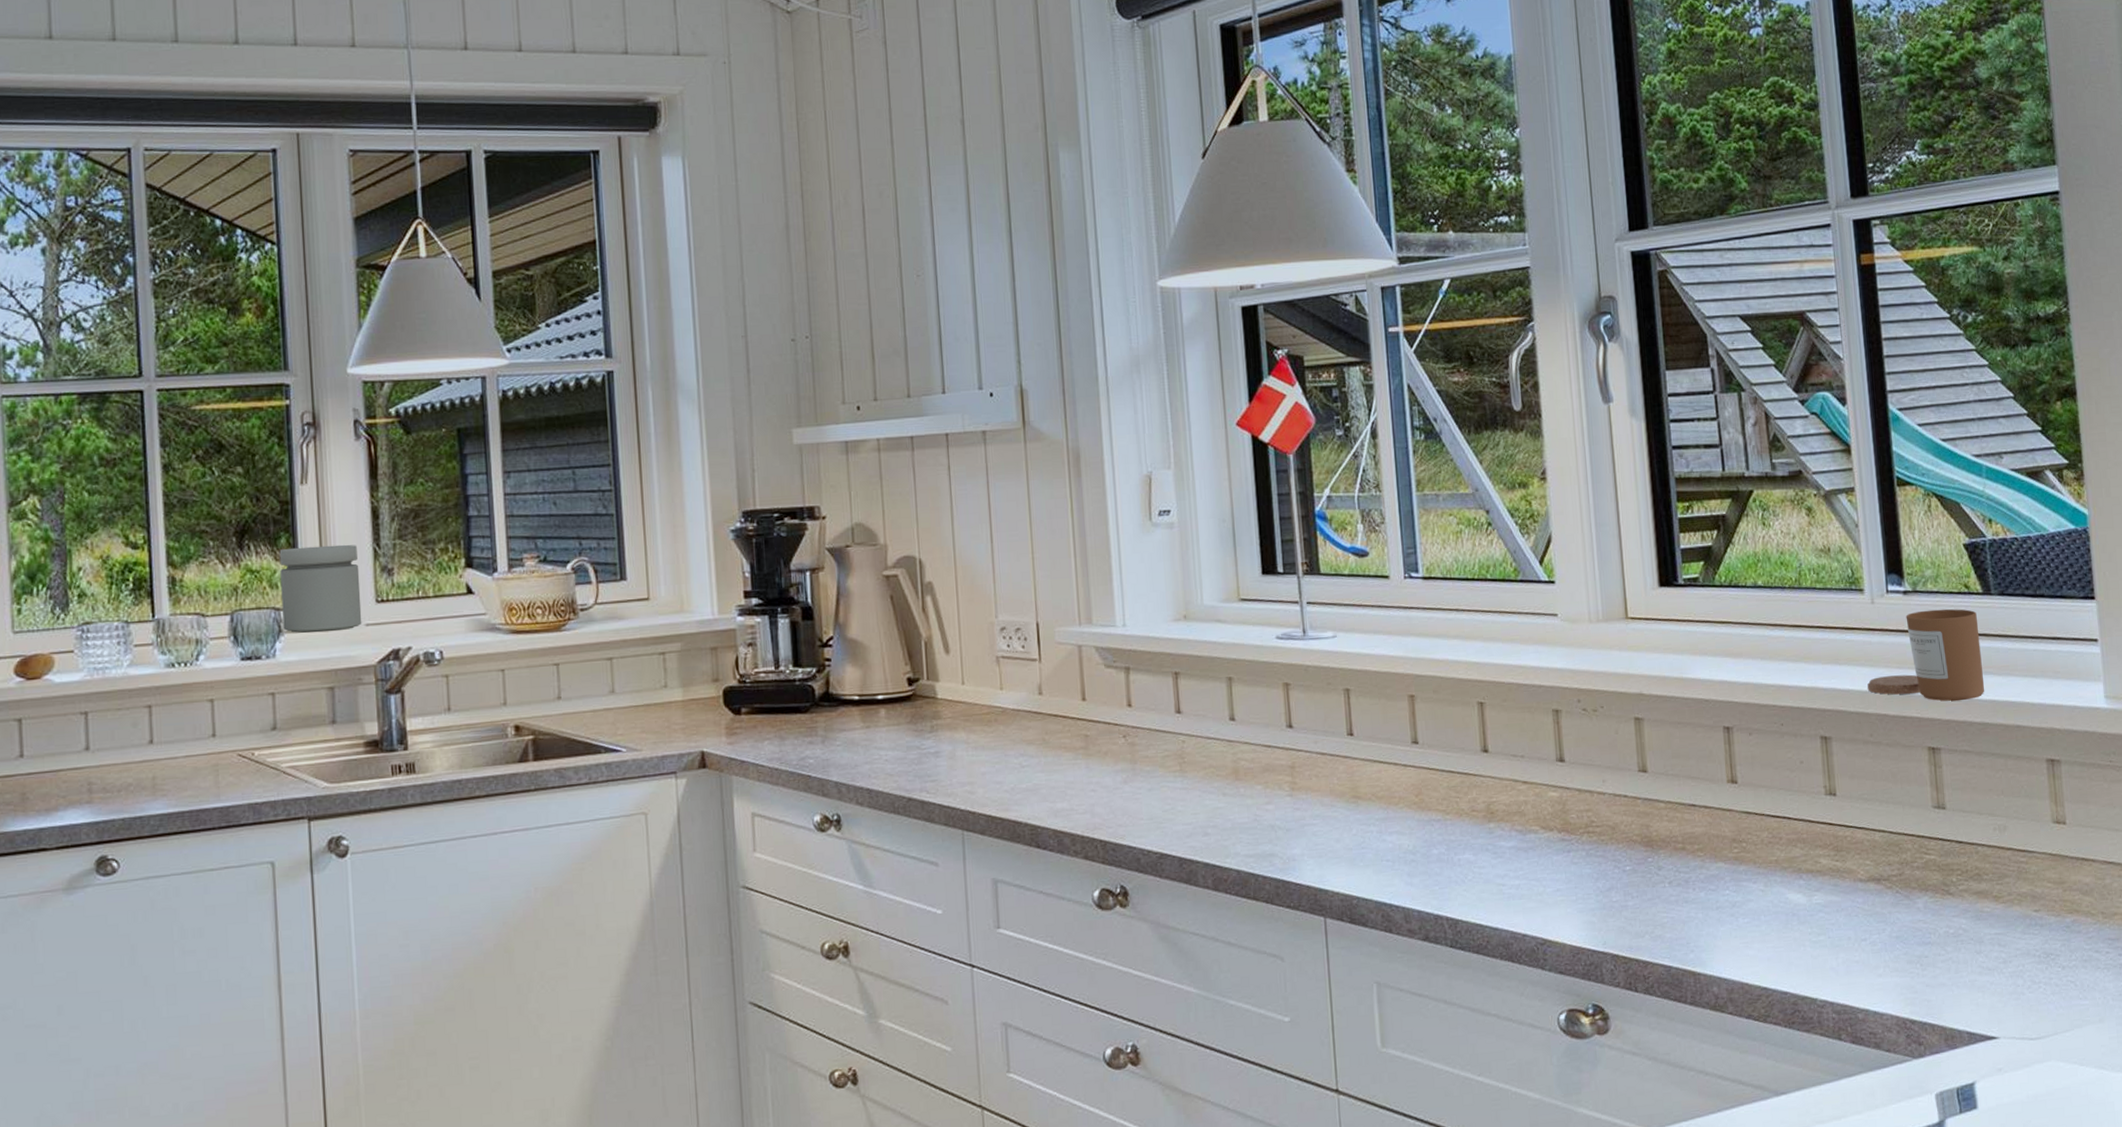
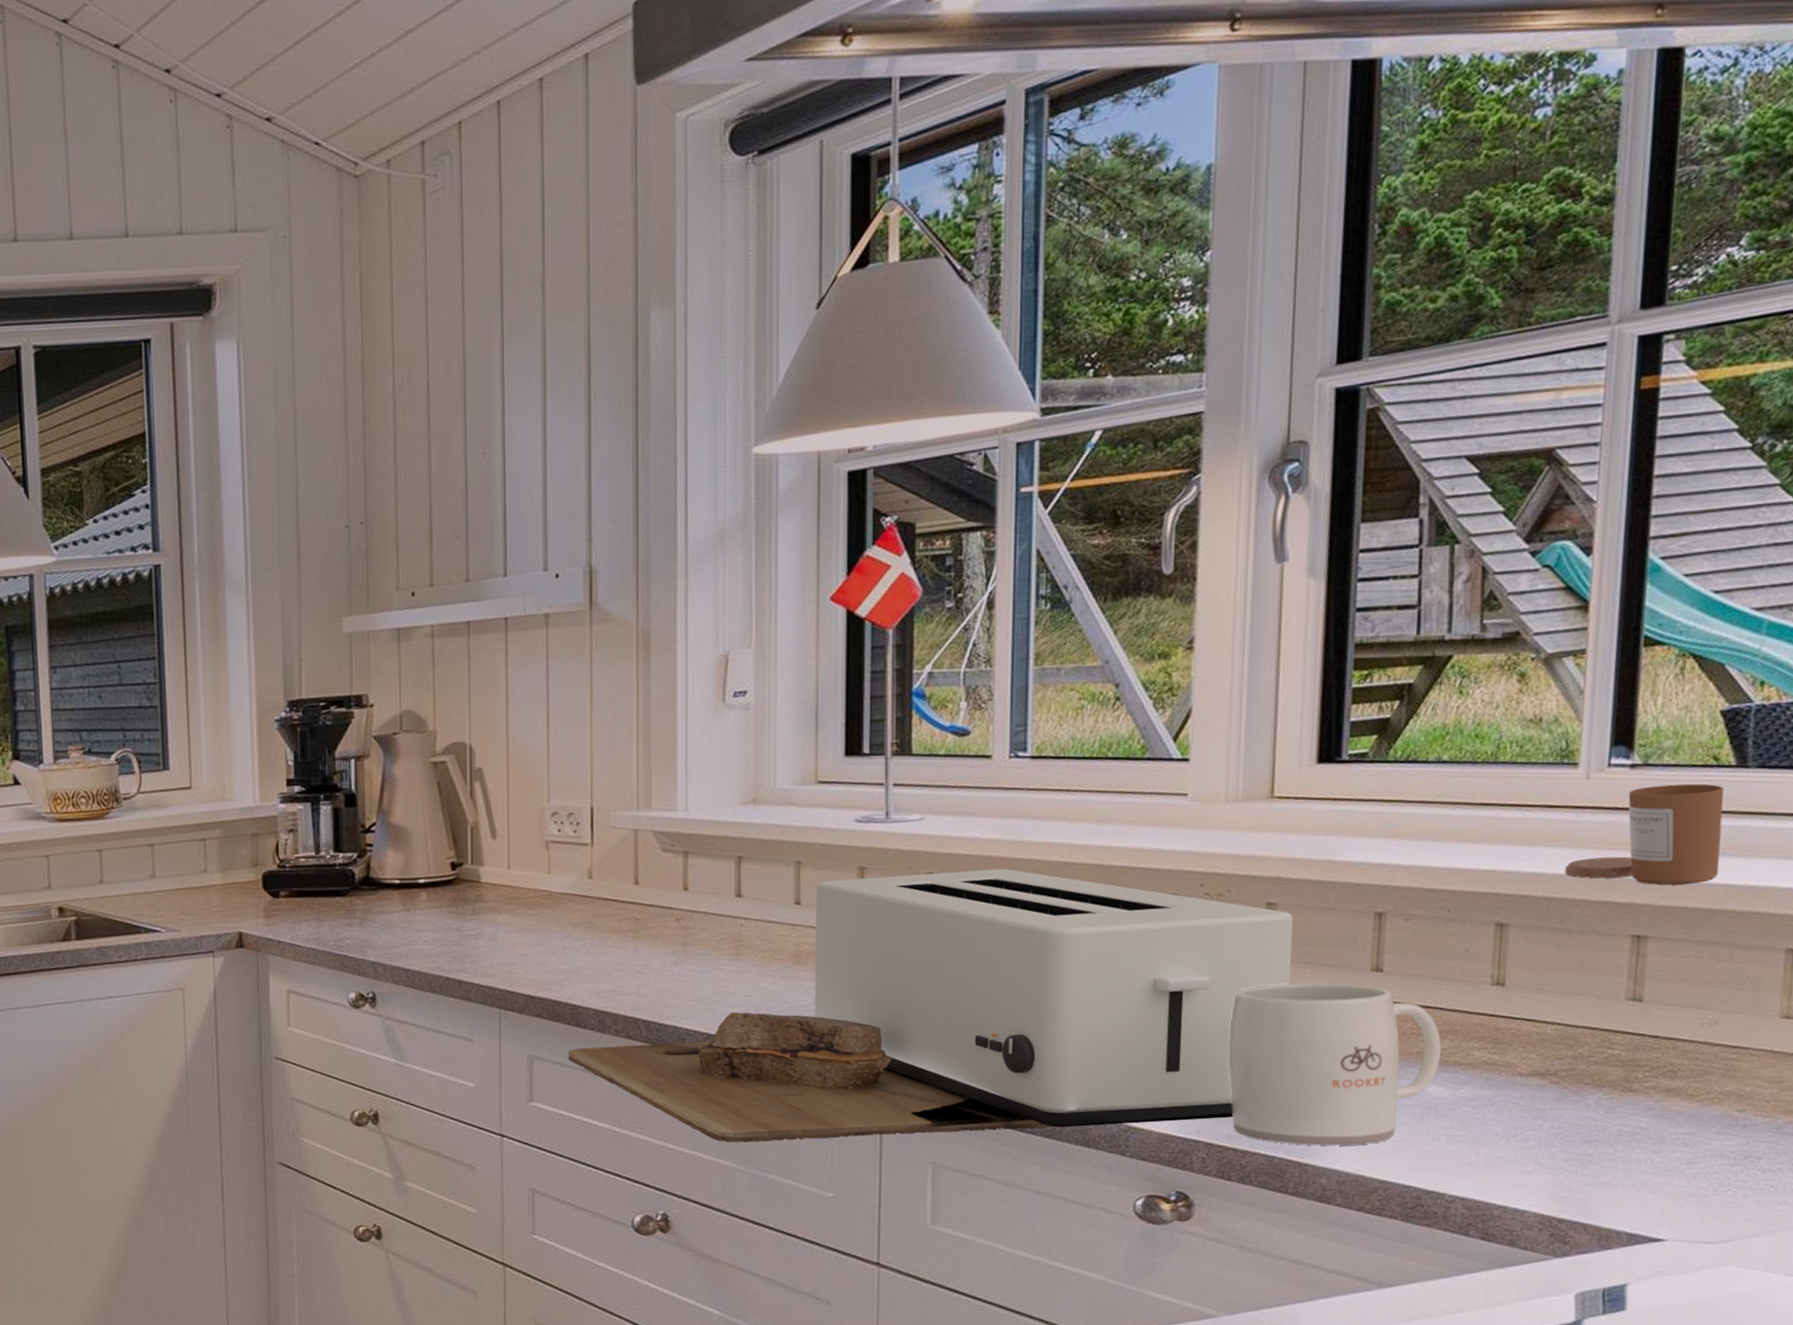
cutting board: none [1029,830,1478,967] -> present [567,1012,1052,1143]
toaster: none [1247,685,1664,943] -> present [814,868,1294,1128]
mug: none [1618,795,1795,954] -> present [1228,983,1442,1146]

